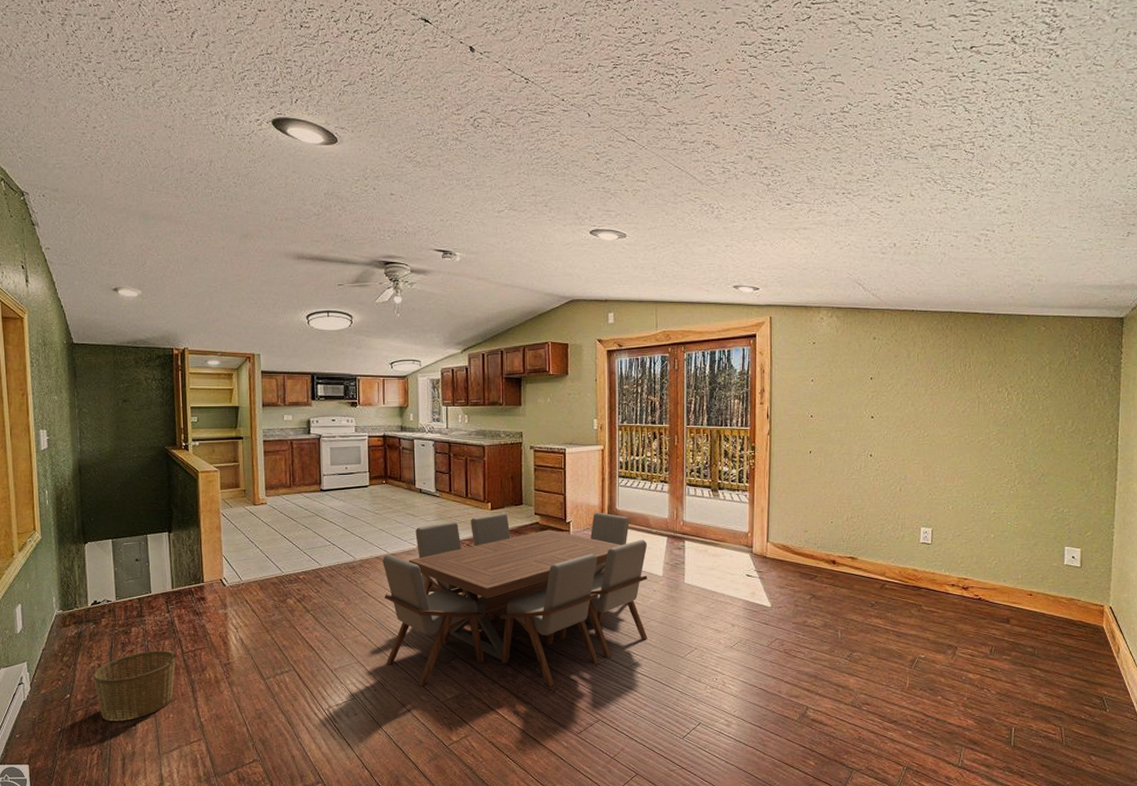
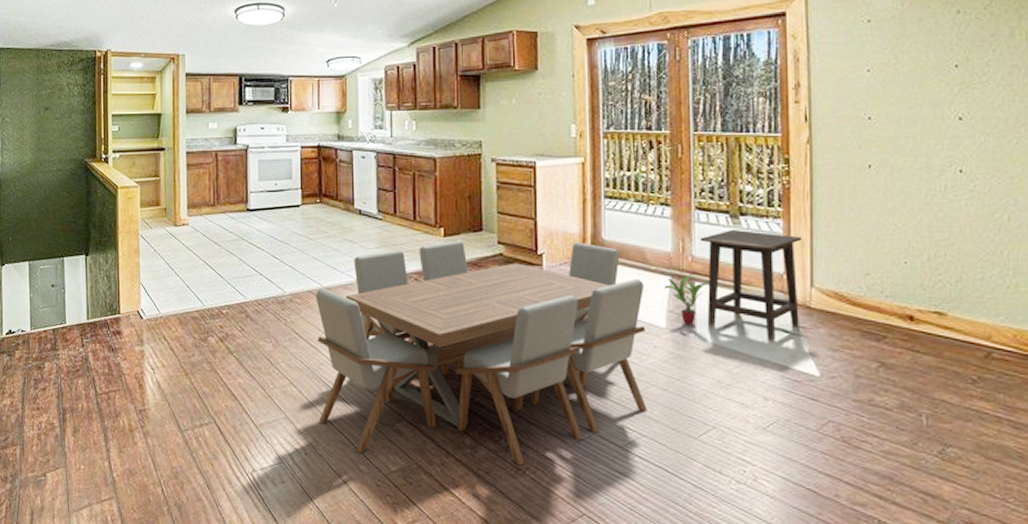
basket: present [92,650,176,722] -> none [4,390,89,470]
potted plant: none [662,535,695,574] -> present [664,275,709,326]
side table: none [690,501,762,583] -> present [700,230,803,342]

